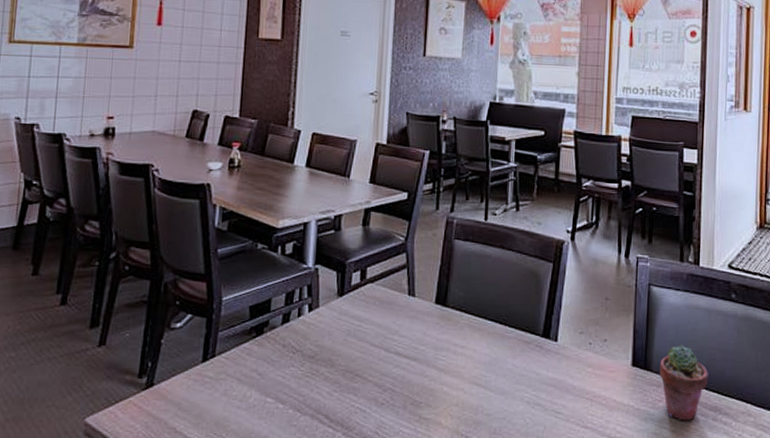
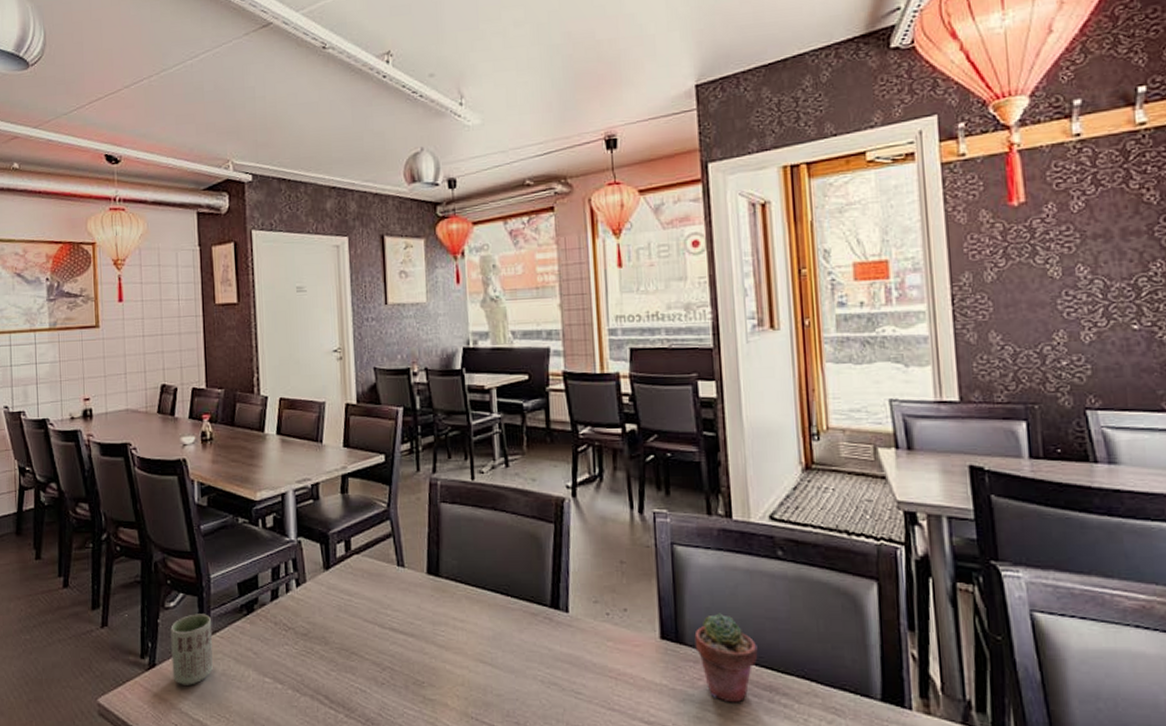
cup: none [170,335,219,405] -> present [170,614,213,685]

